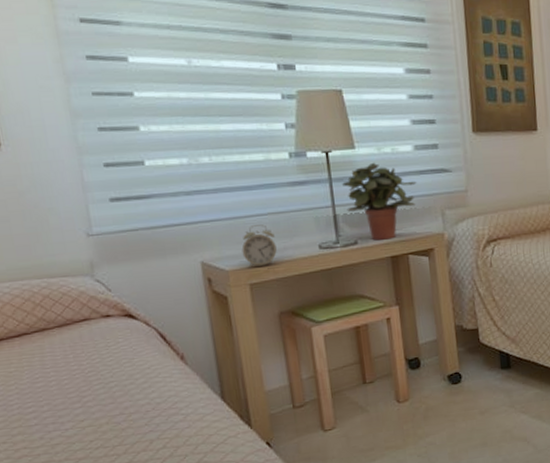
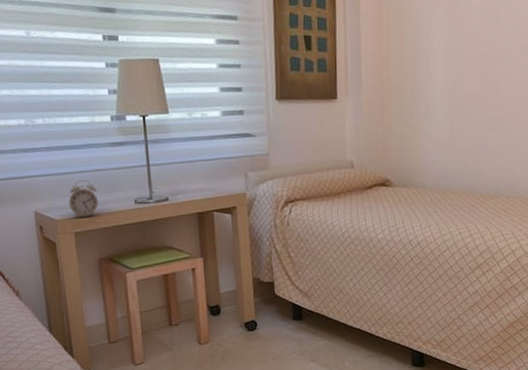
potted plant: present [341,162,417,241] -> none [155,126,223,198]

